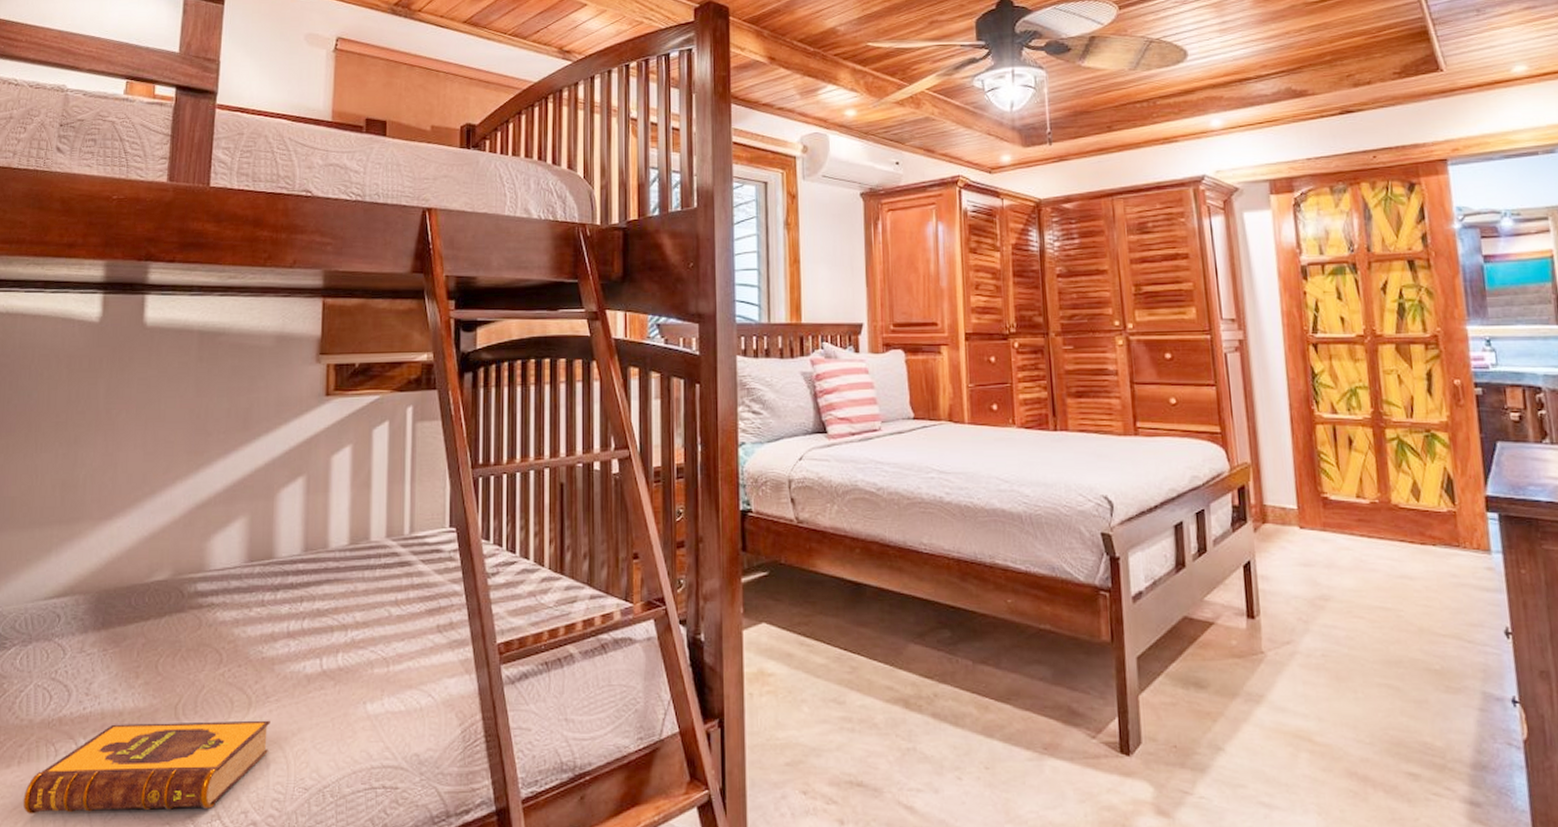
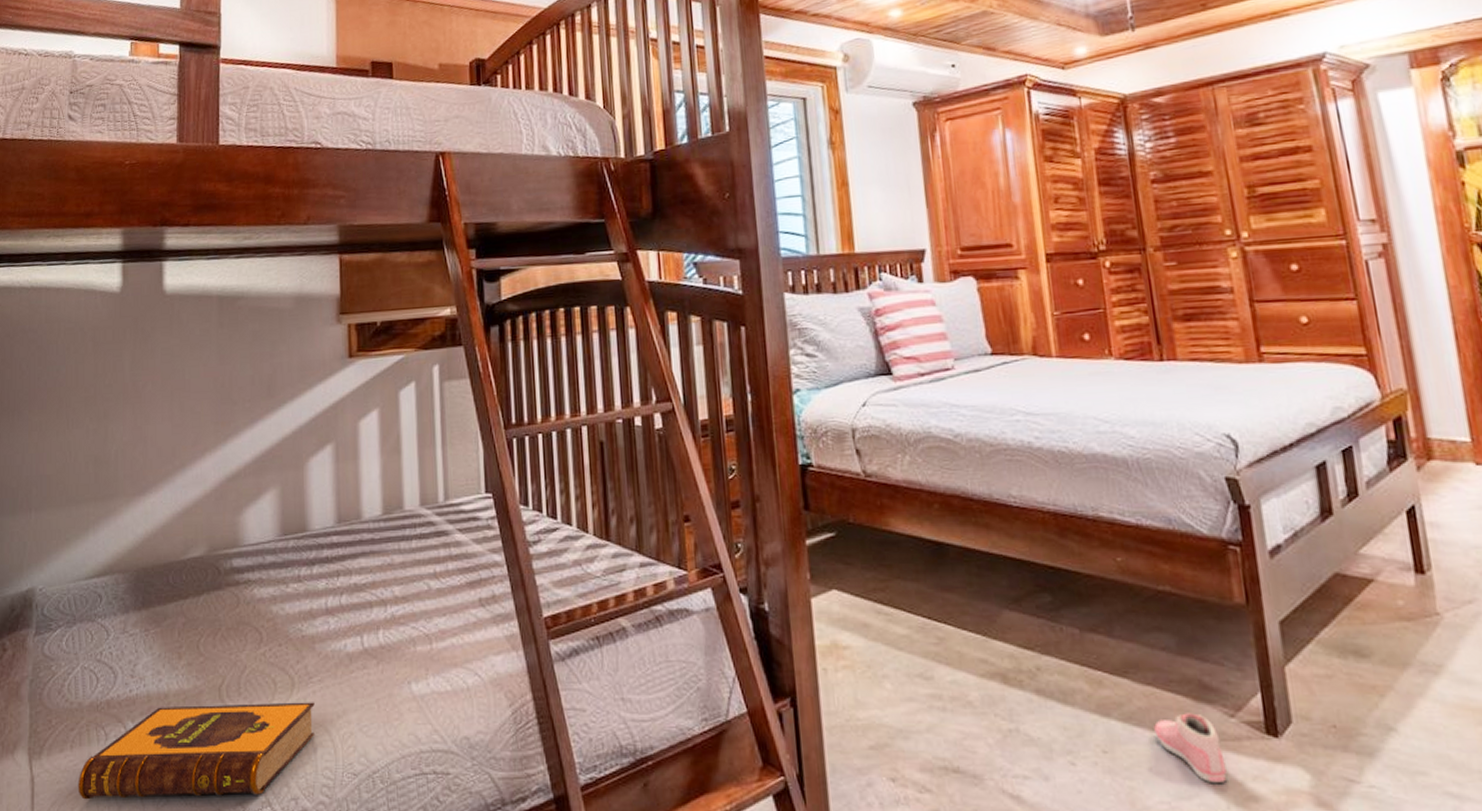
sneaker: none [1029,734,1087,796] -> present [1154,713,1228,784]

